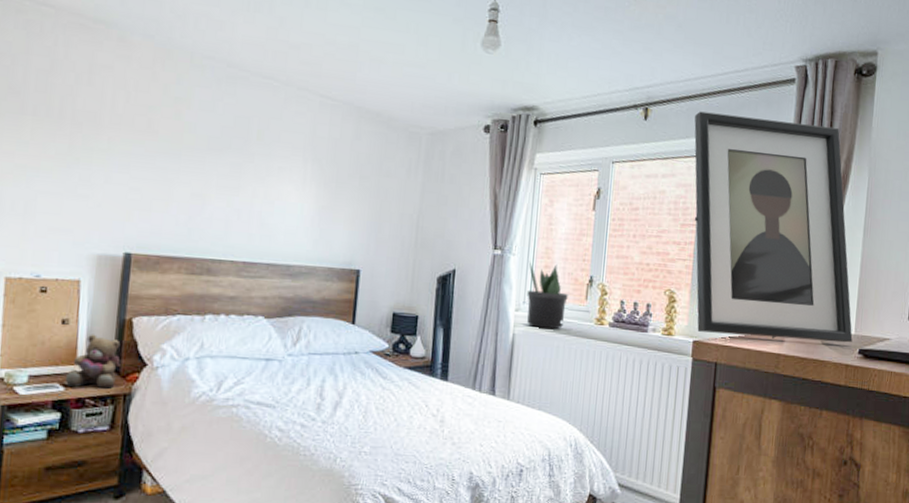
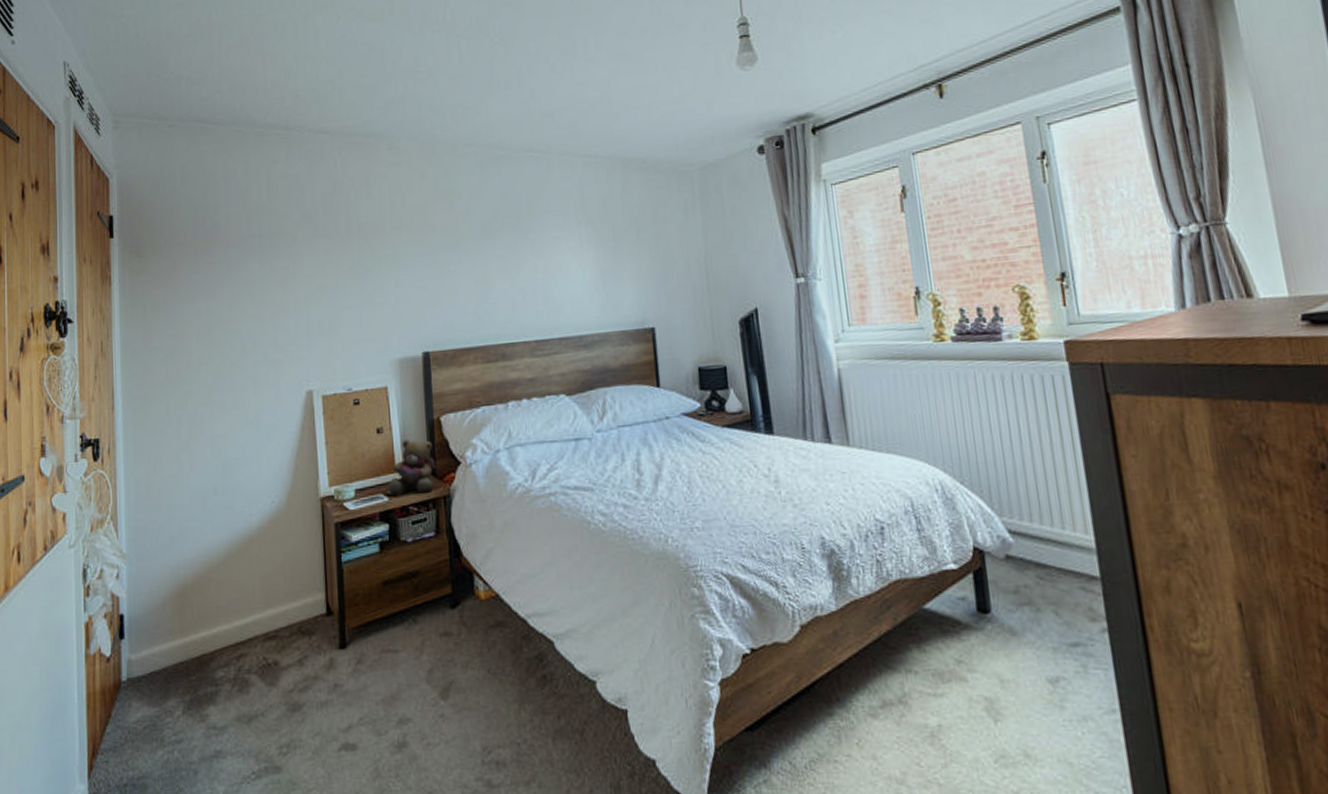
planter: present [527,261,568,330] -> none [840,281,895,358]
picture frame: present [694,111,853,343] -> none [1001,49,1288,329]

